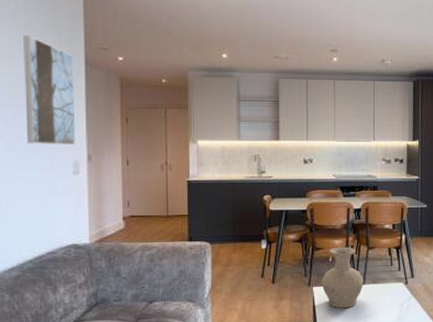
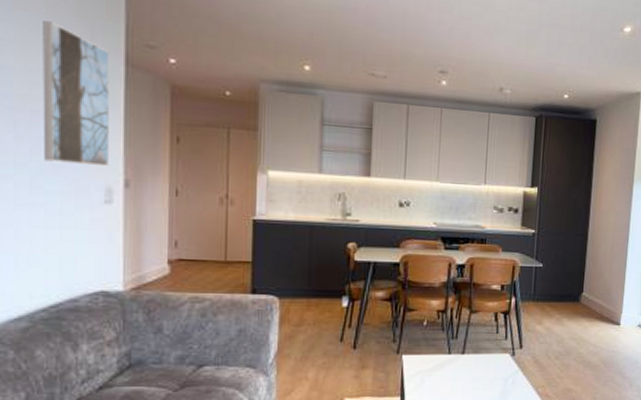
vase: present [321,247,364,309] -> none [412,309,464,382]

